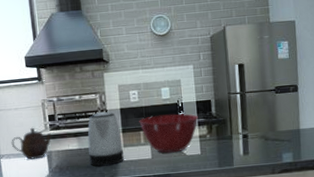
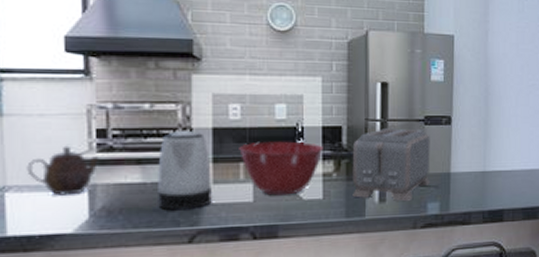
toaster: none [220,97,283,154] -> present [352,128,430,202]

